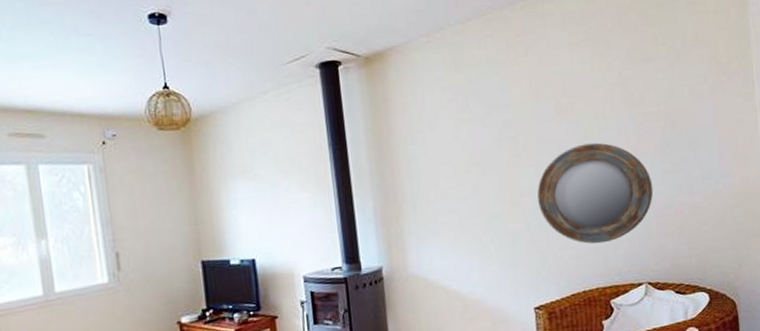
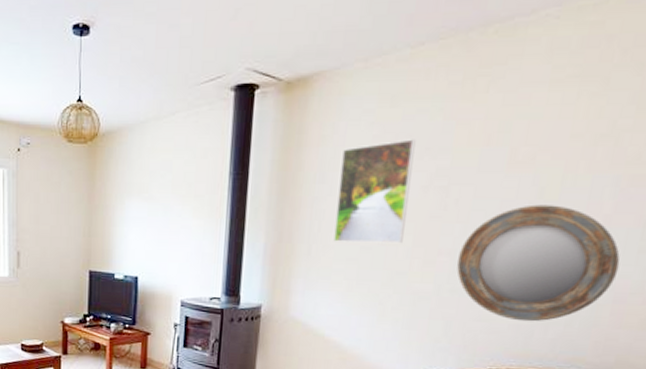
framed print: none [425,99,491,197] -> present [333,139,416,244]

